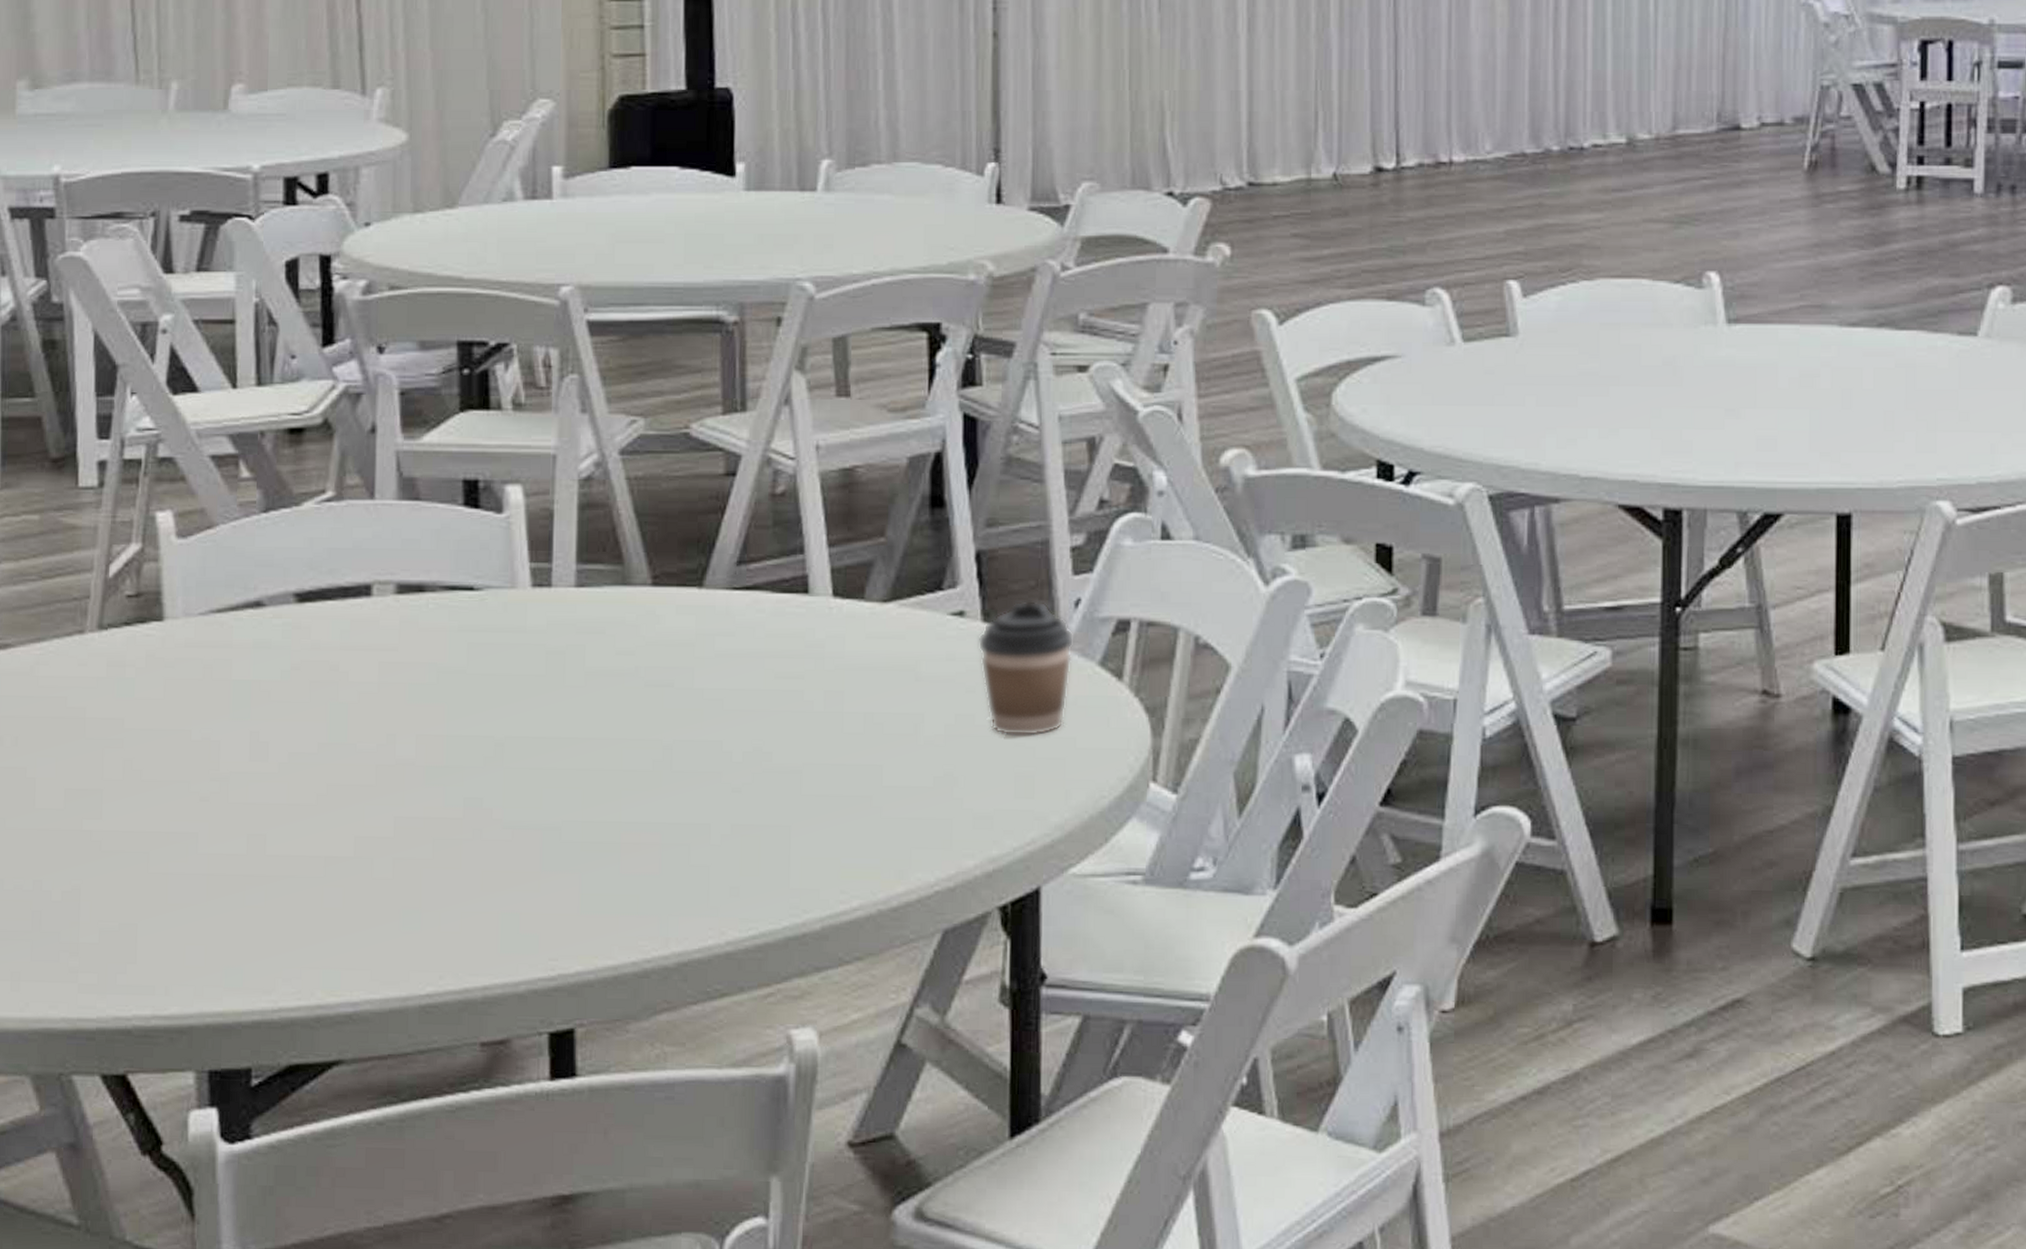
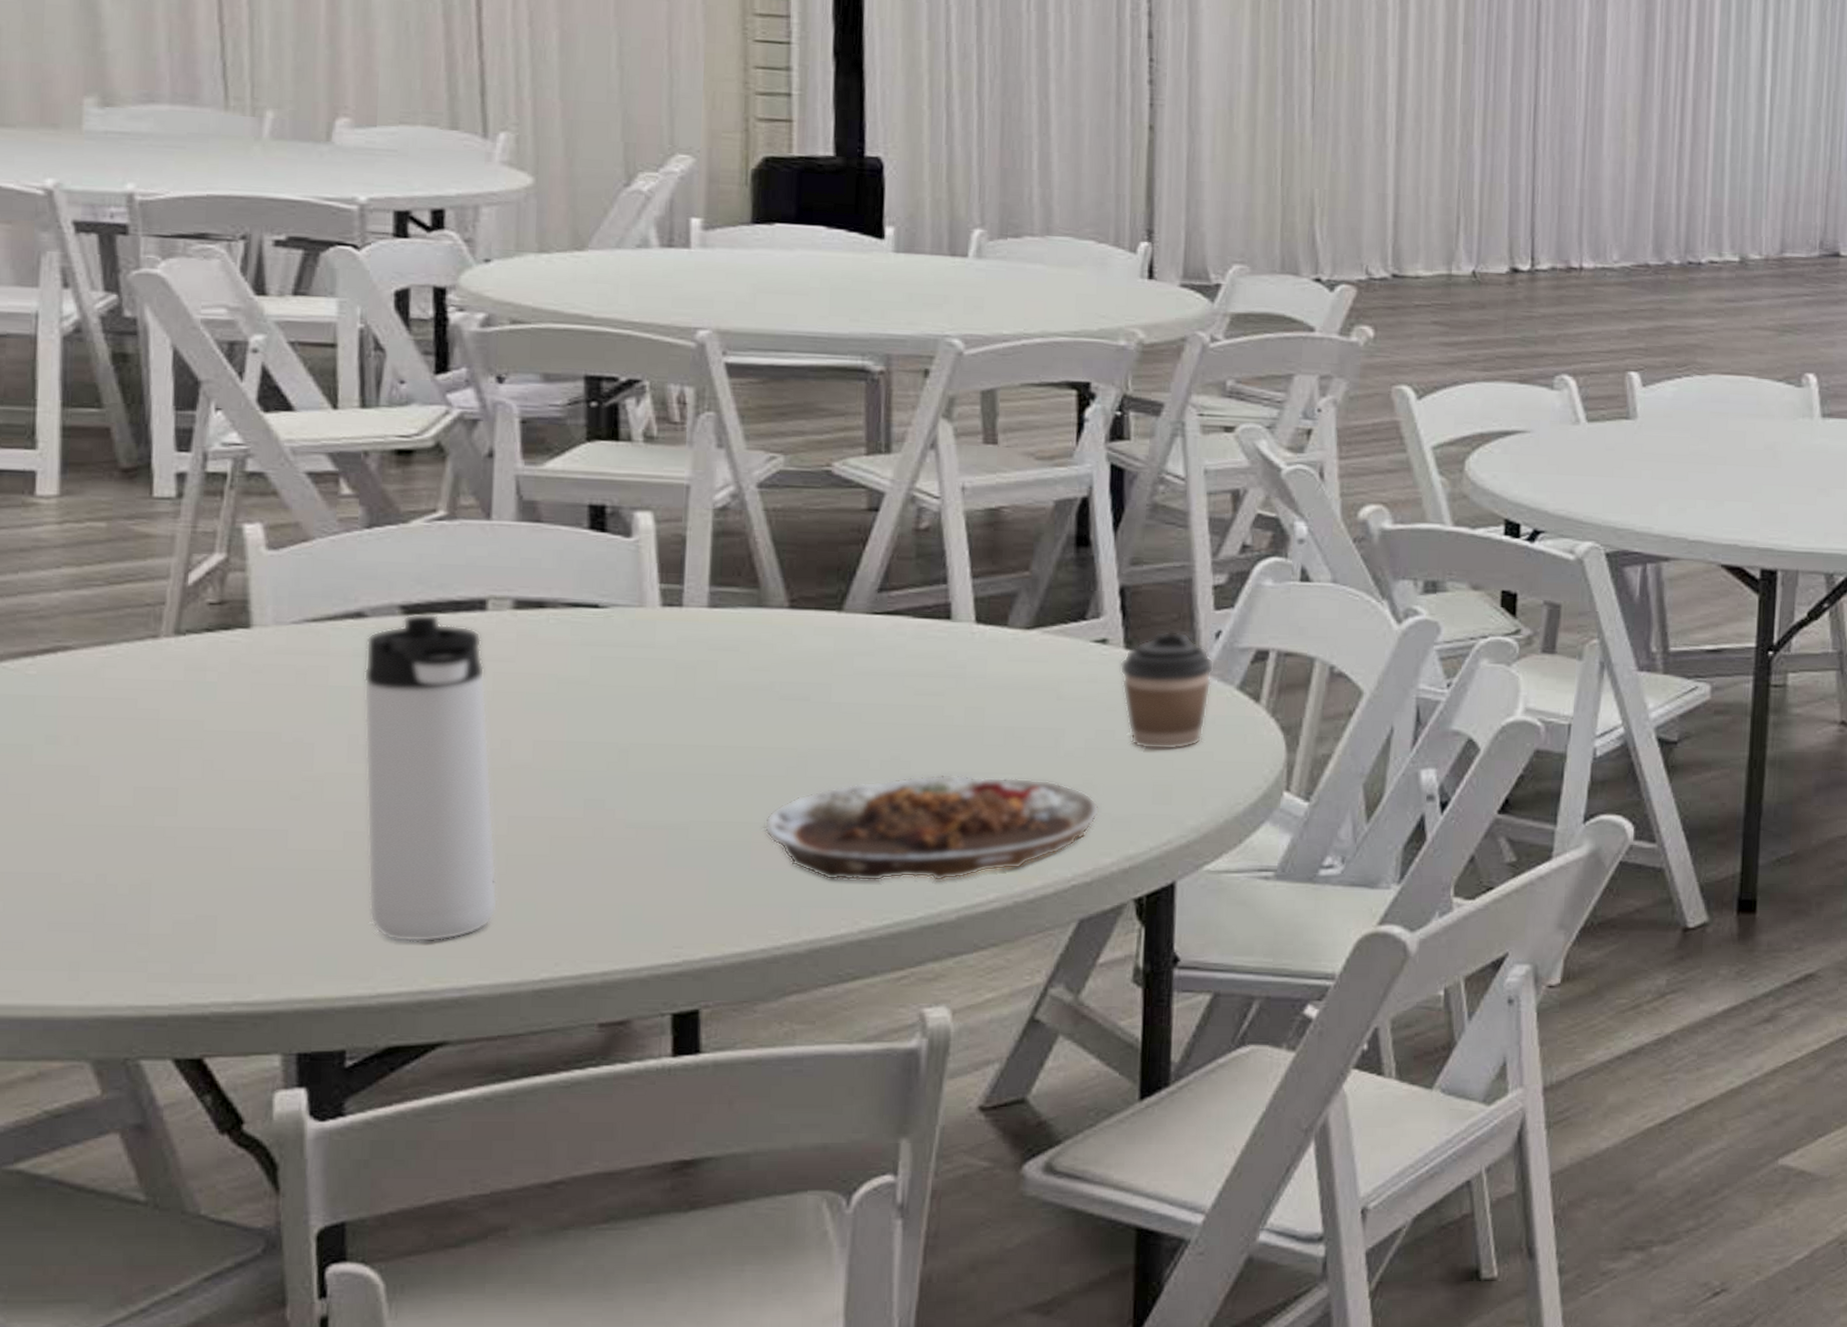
thermos bottle: none [262,601,387,953] -> present [363,613,498,942]
plate: none [632,766,962,887] -> present [764,773,1100,882]

